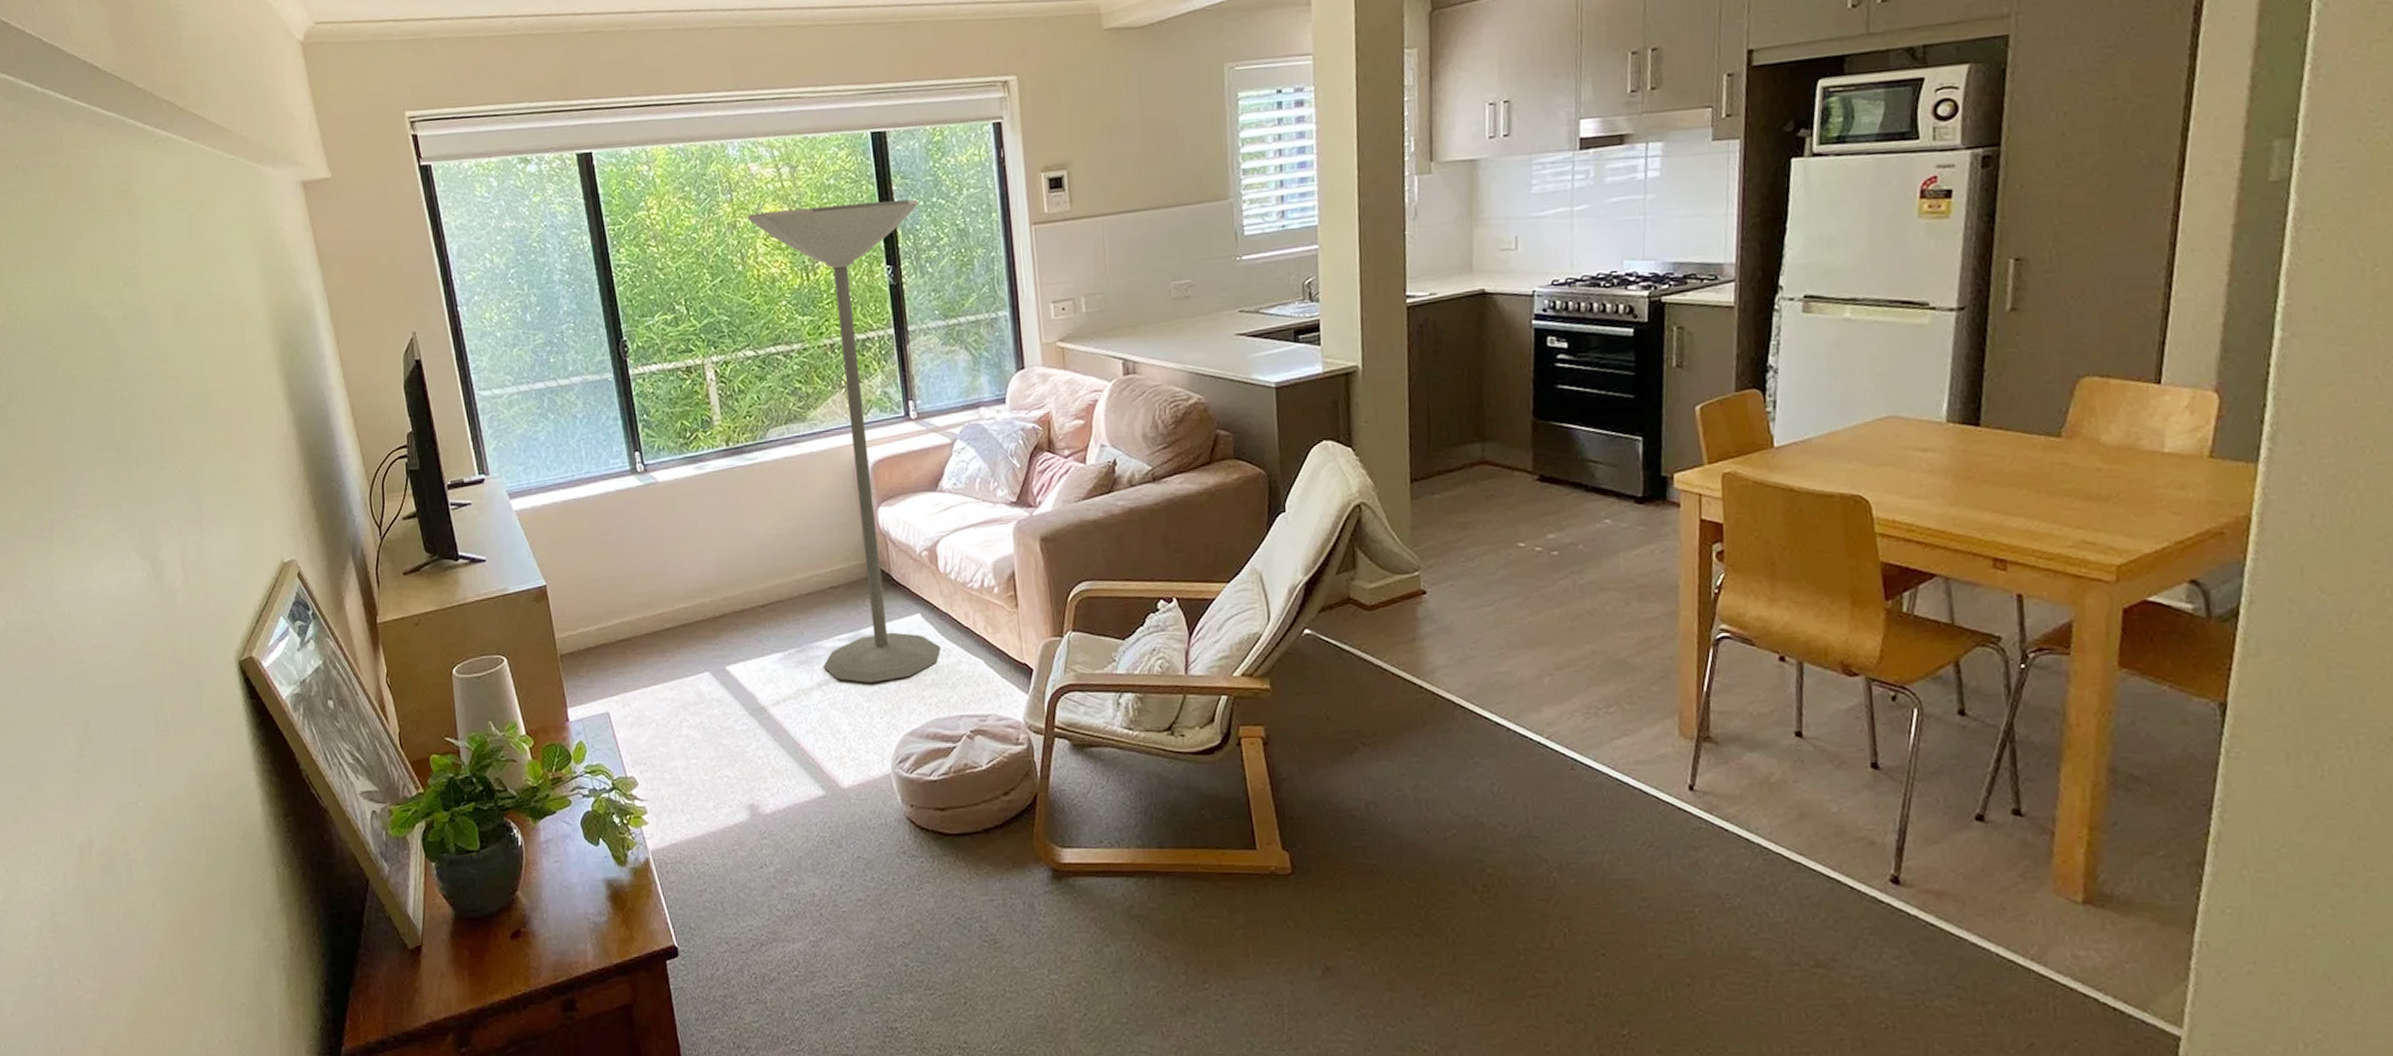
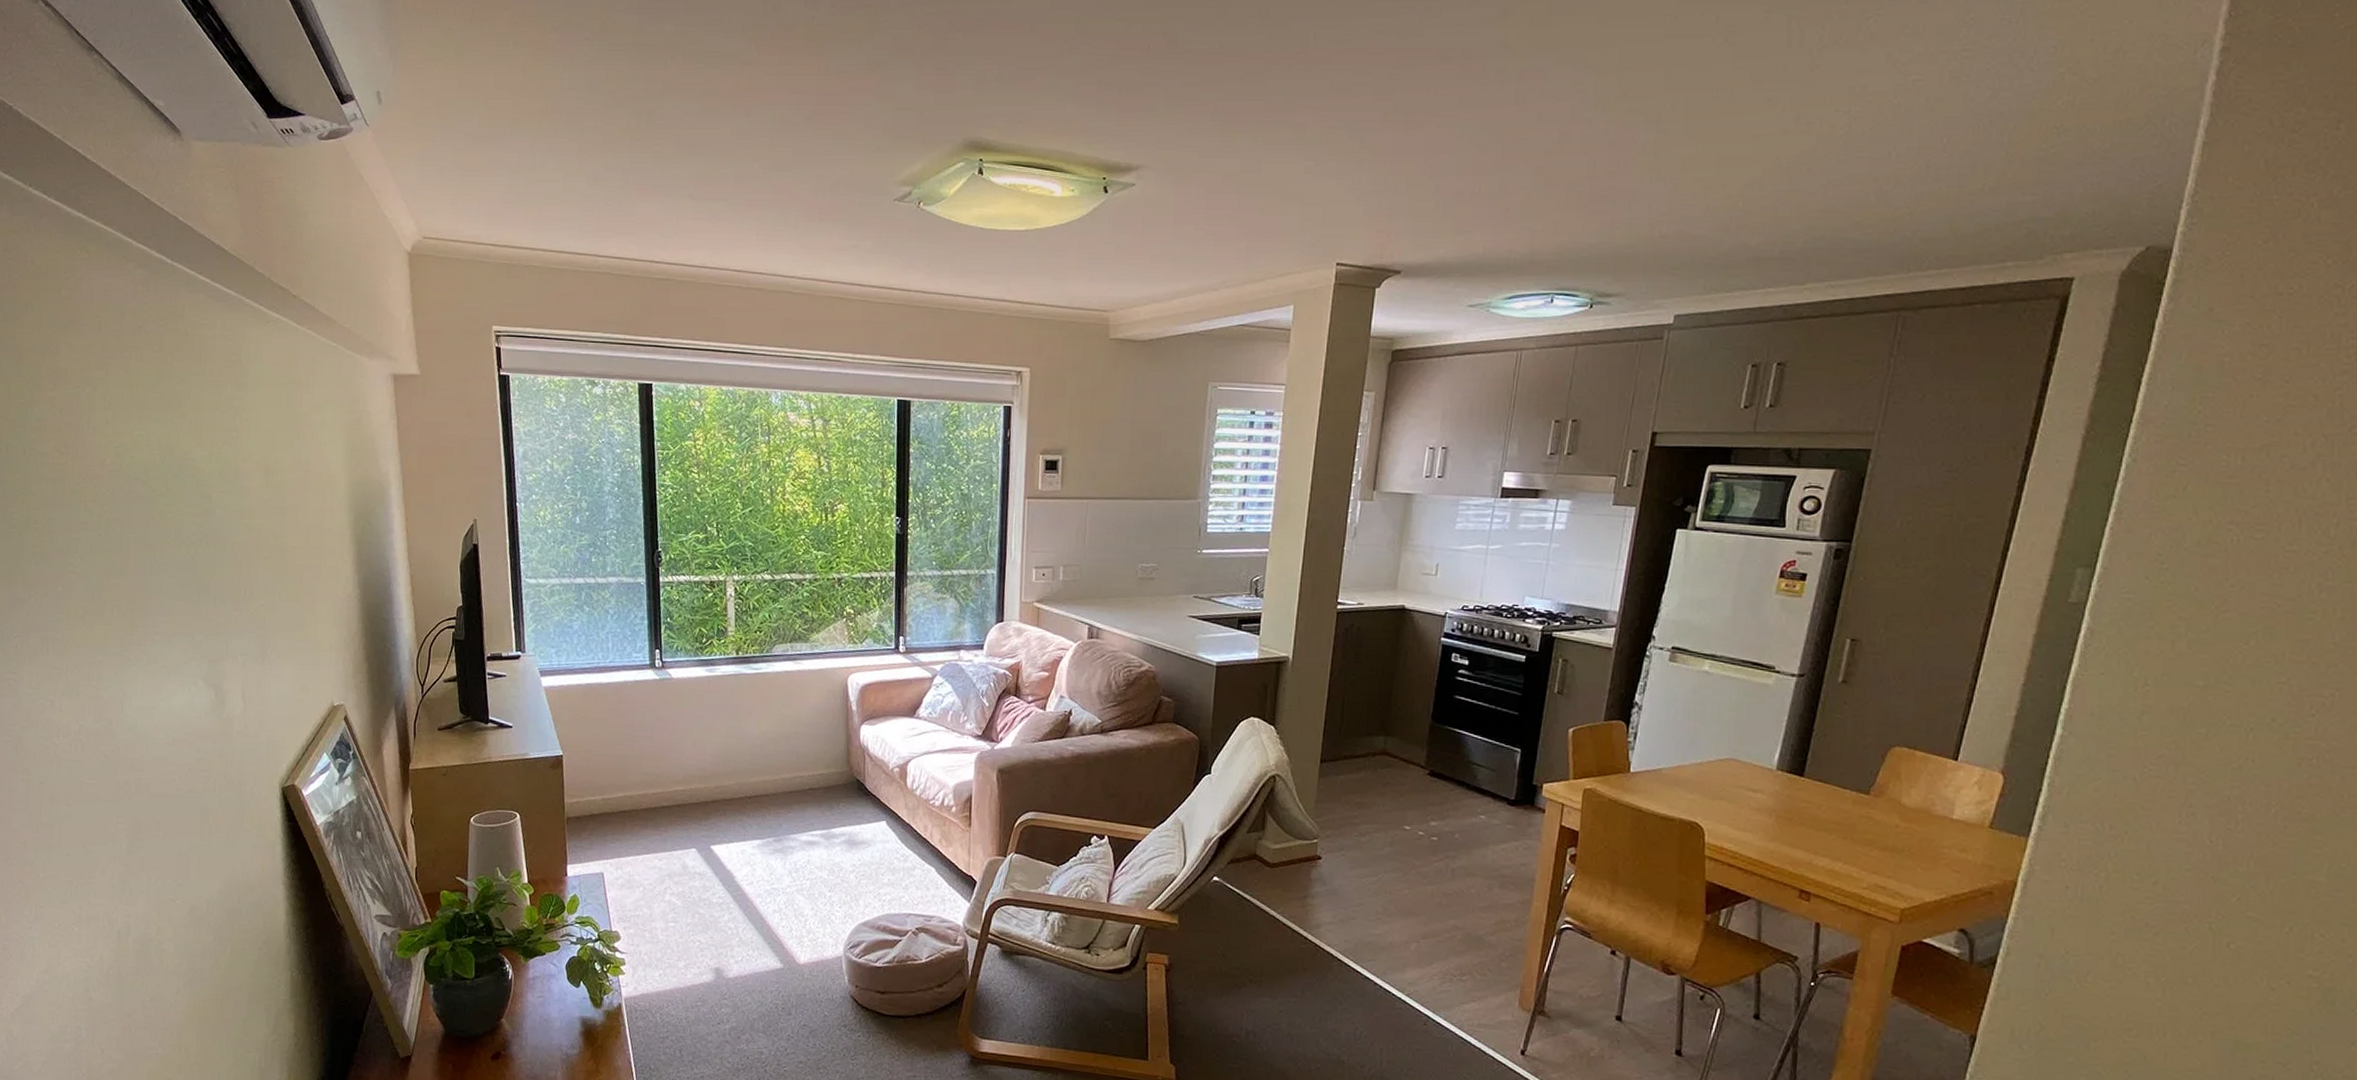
floor lamp: present [747,199,941,683] -> none [781,456,930,876]

